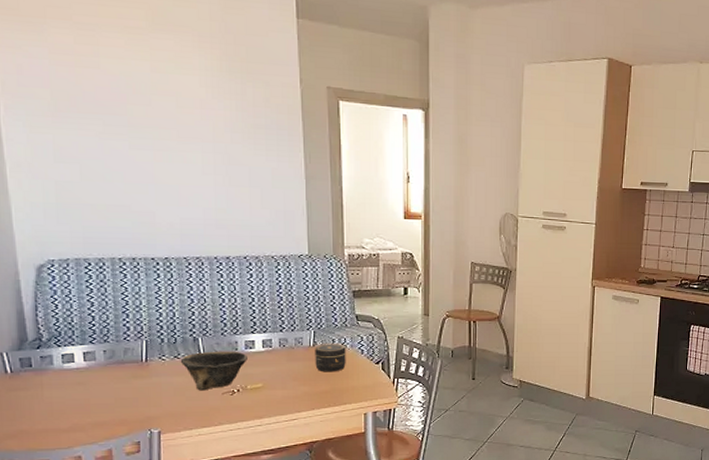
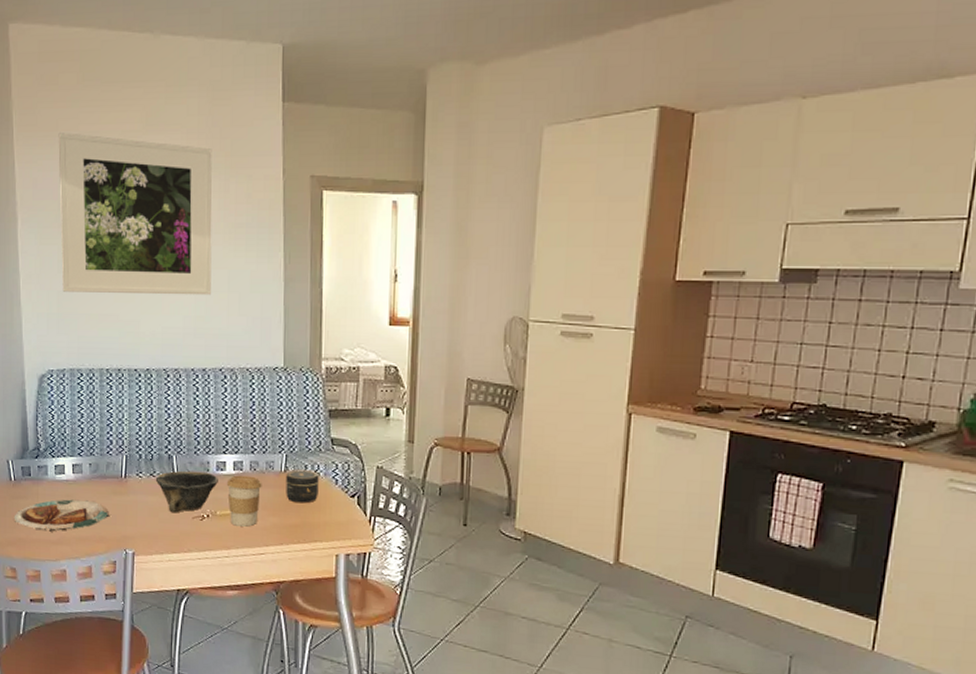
plate: none [12,386,131,420] -> present [14,499,110,532]
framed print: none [47,19,232,190] -> present [58,131,212,296]
coffee cup: none [256,352,292,397] -> present [226,475,262,527]

